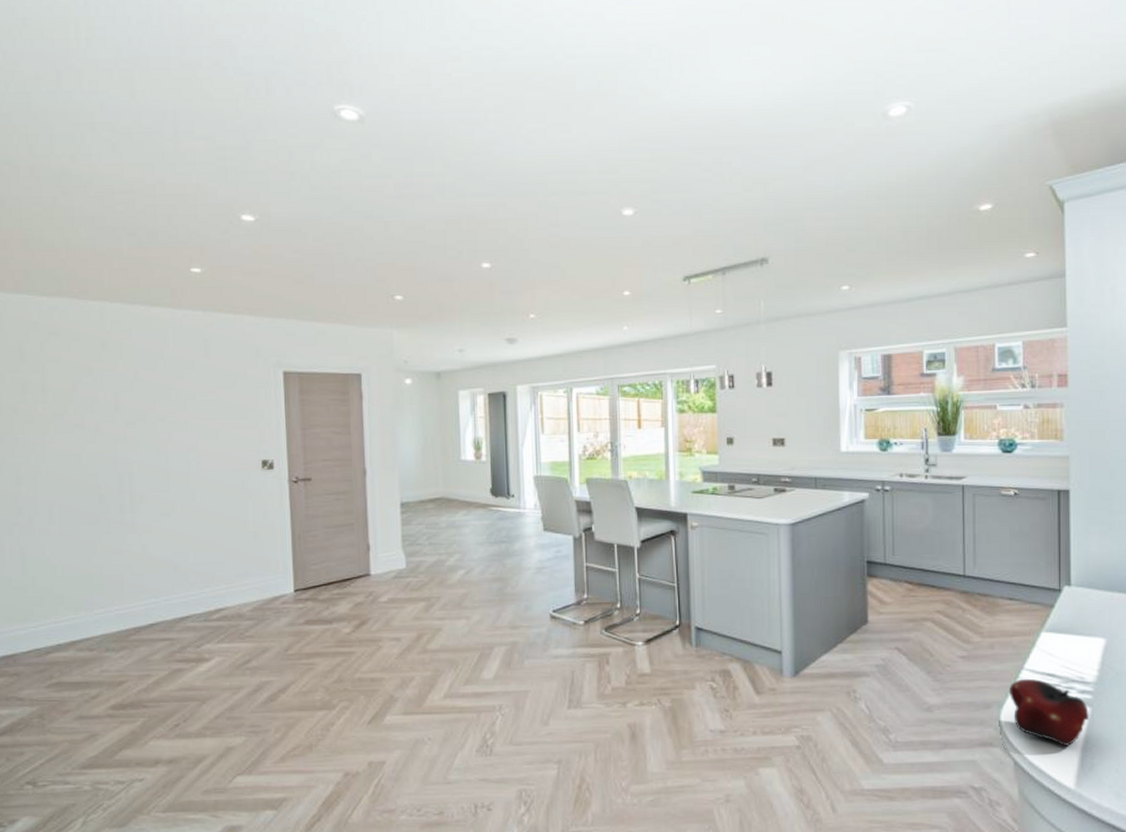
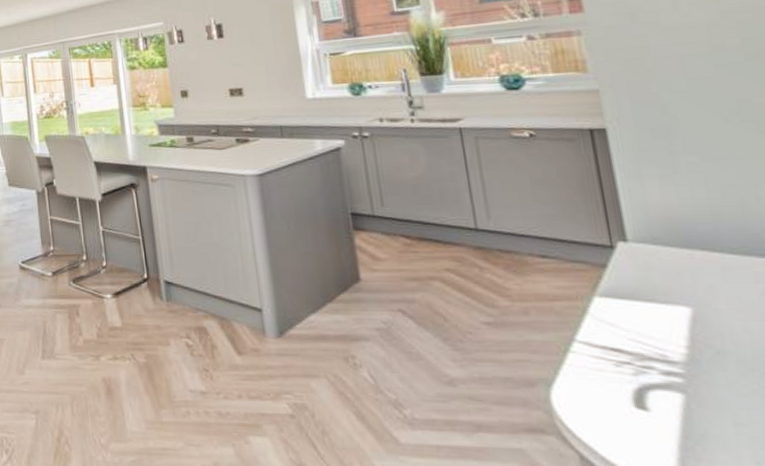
fruit: present [1008,678,1090,746] -> none [557,352,685,441]

